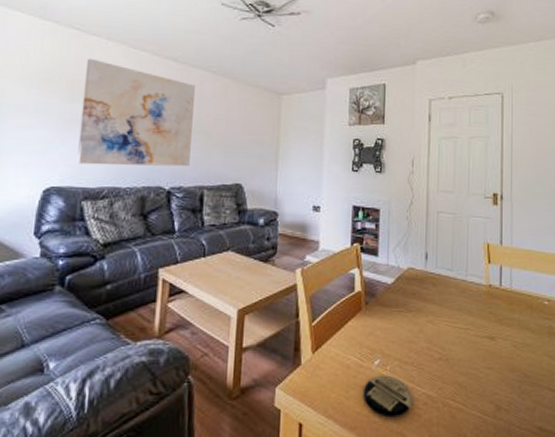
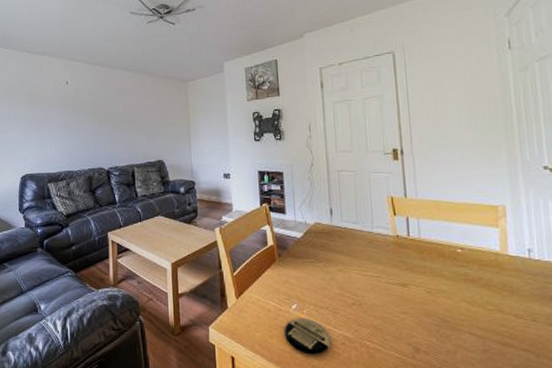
wall art: present [77,58,195,167] -> none [38,73,121,156]

